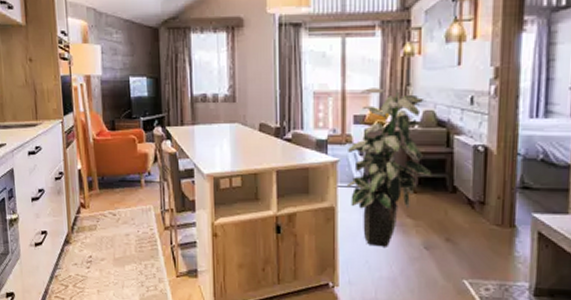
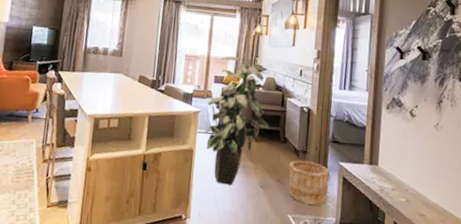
wooden bucket: none [460,213,519,268] -> present [288,159,330,205]

